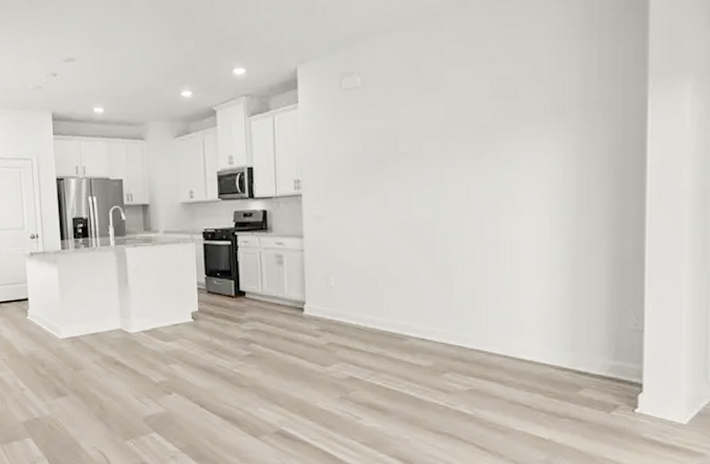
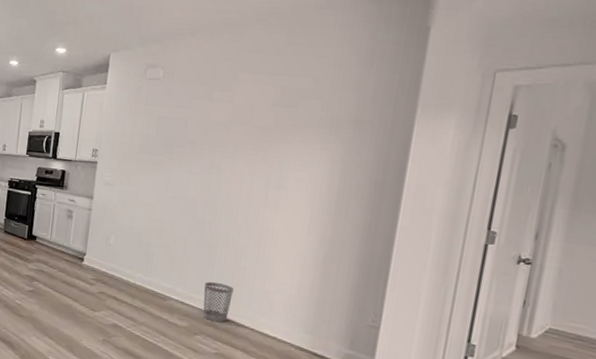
wastebasket: none [445,311,478,355] -> present [203,281,234,323]

